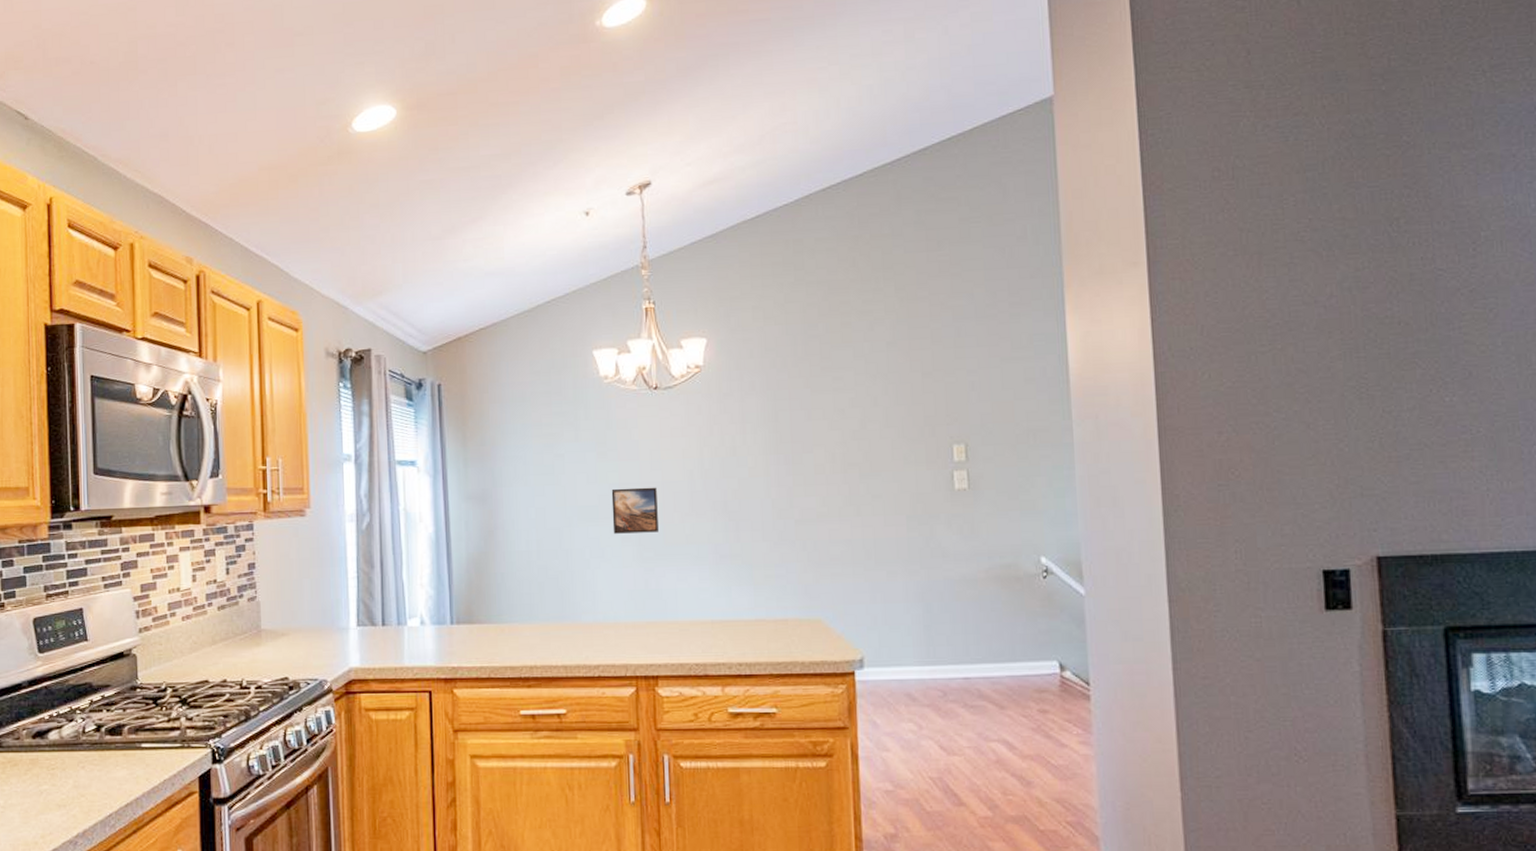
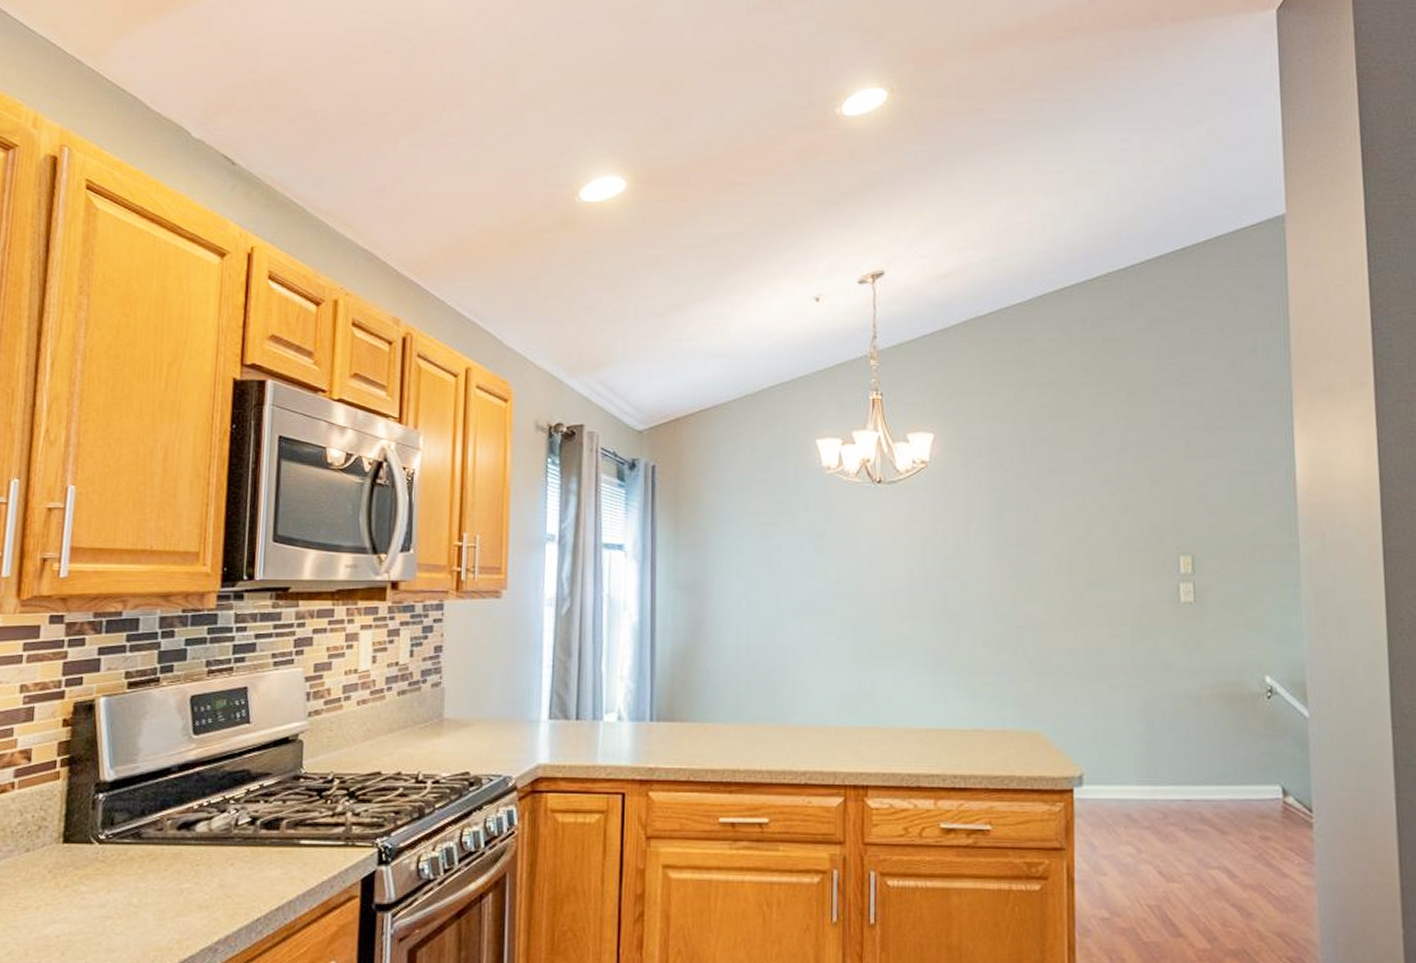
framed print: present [611,487,658,534] -> none [828,584,876,632]

